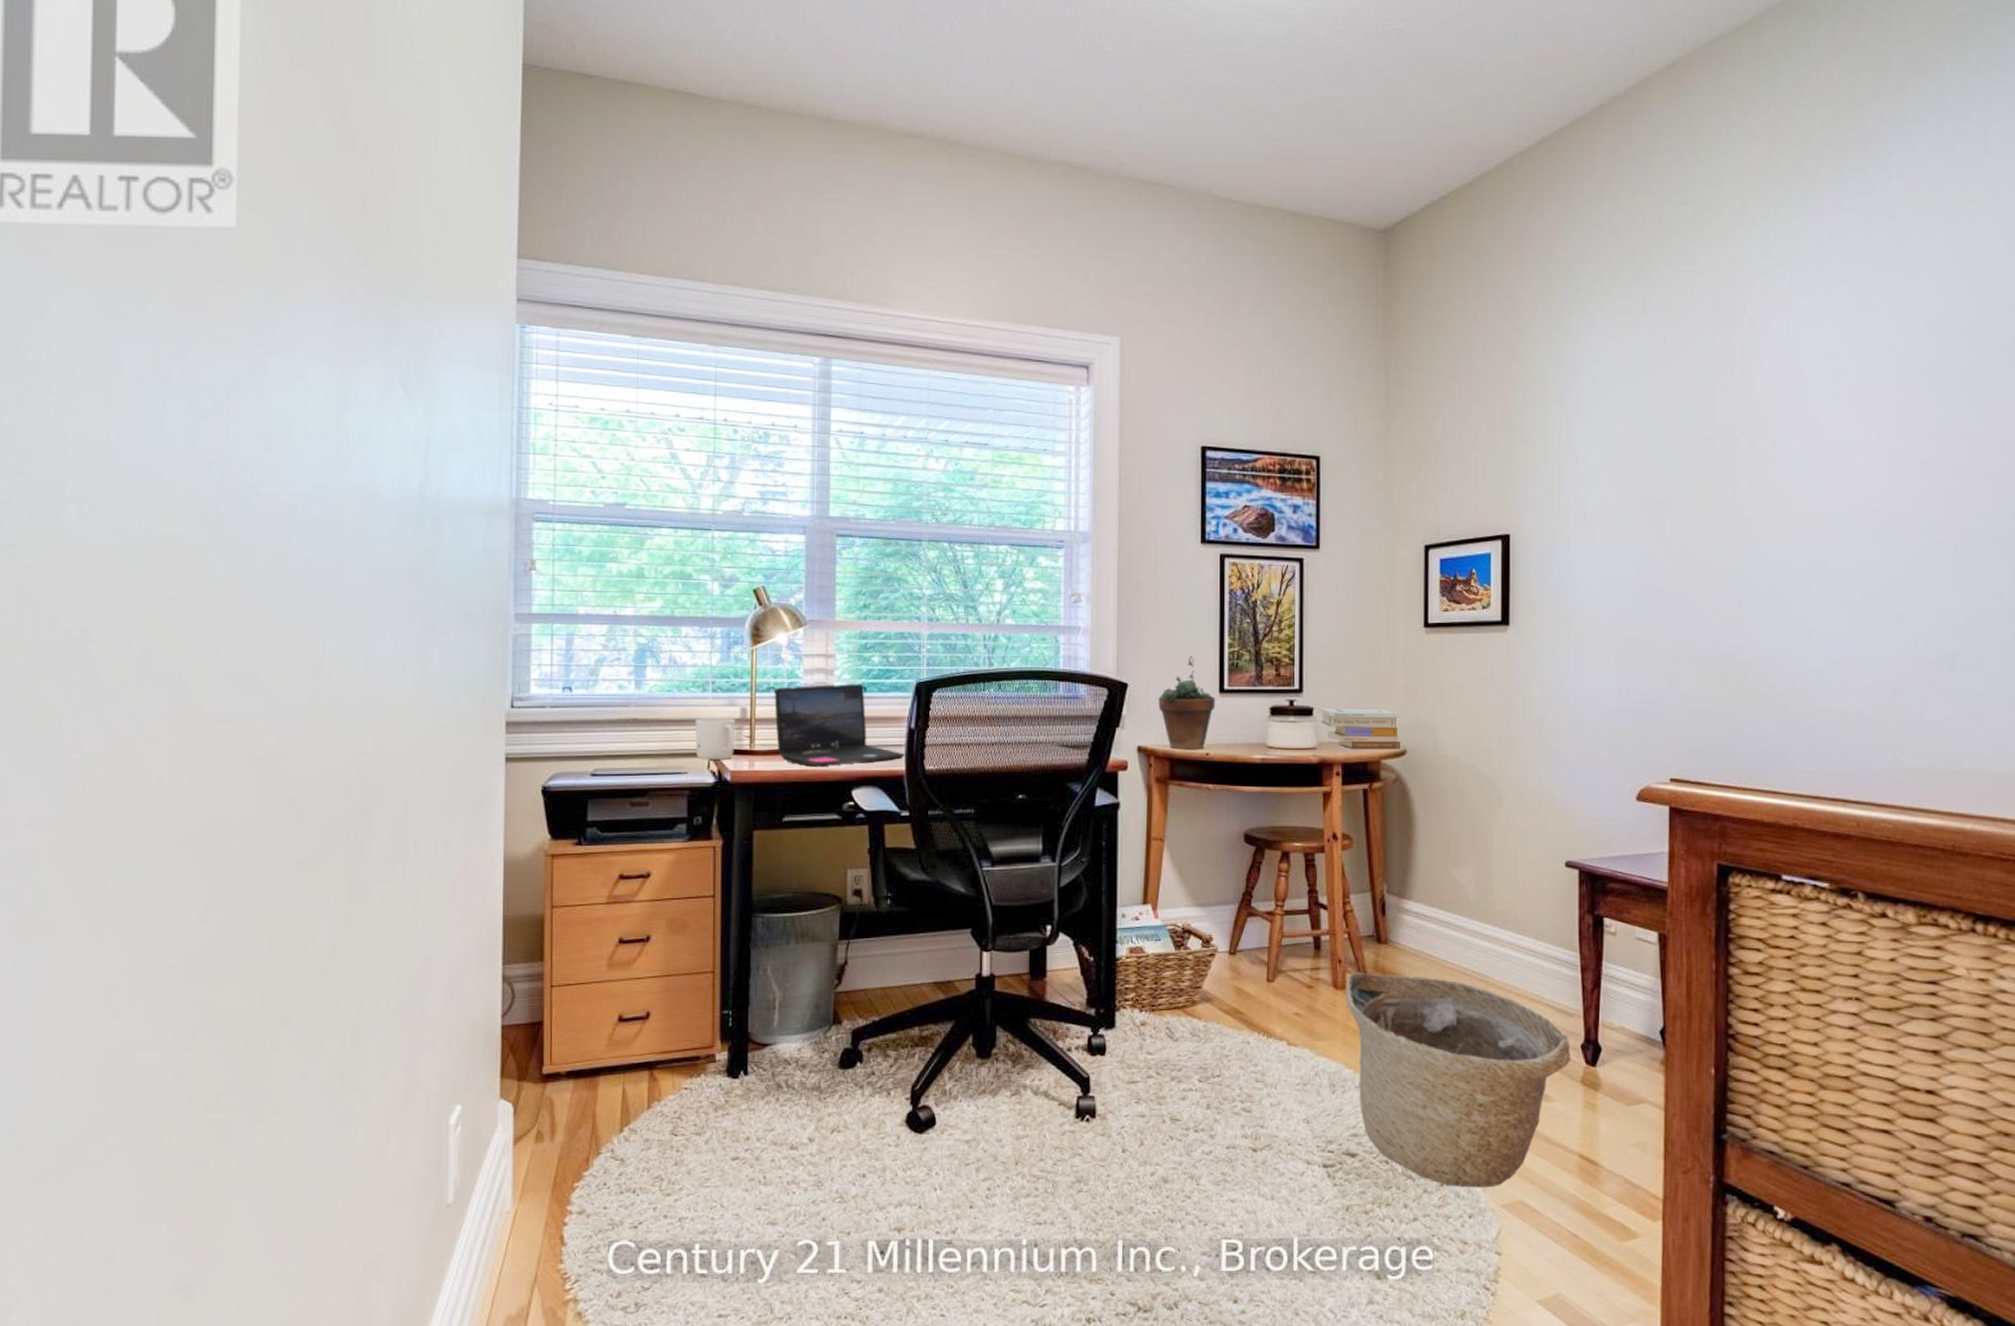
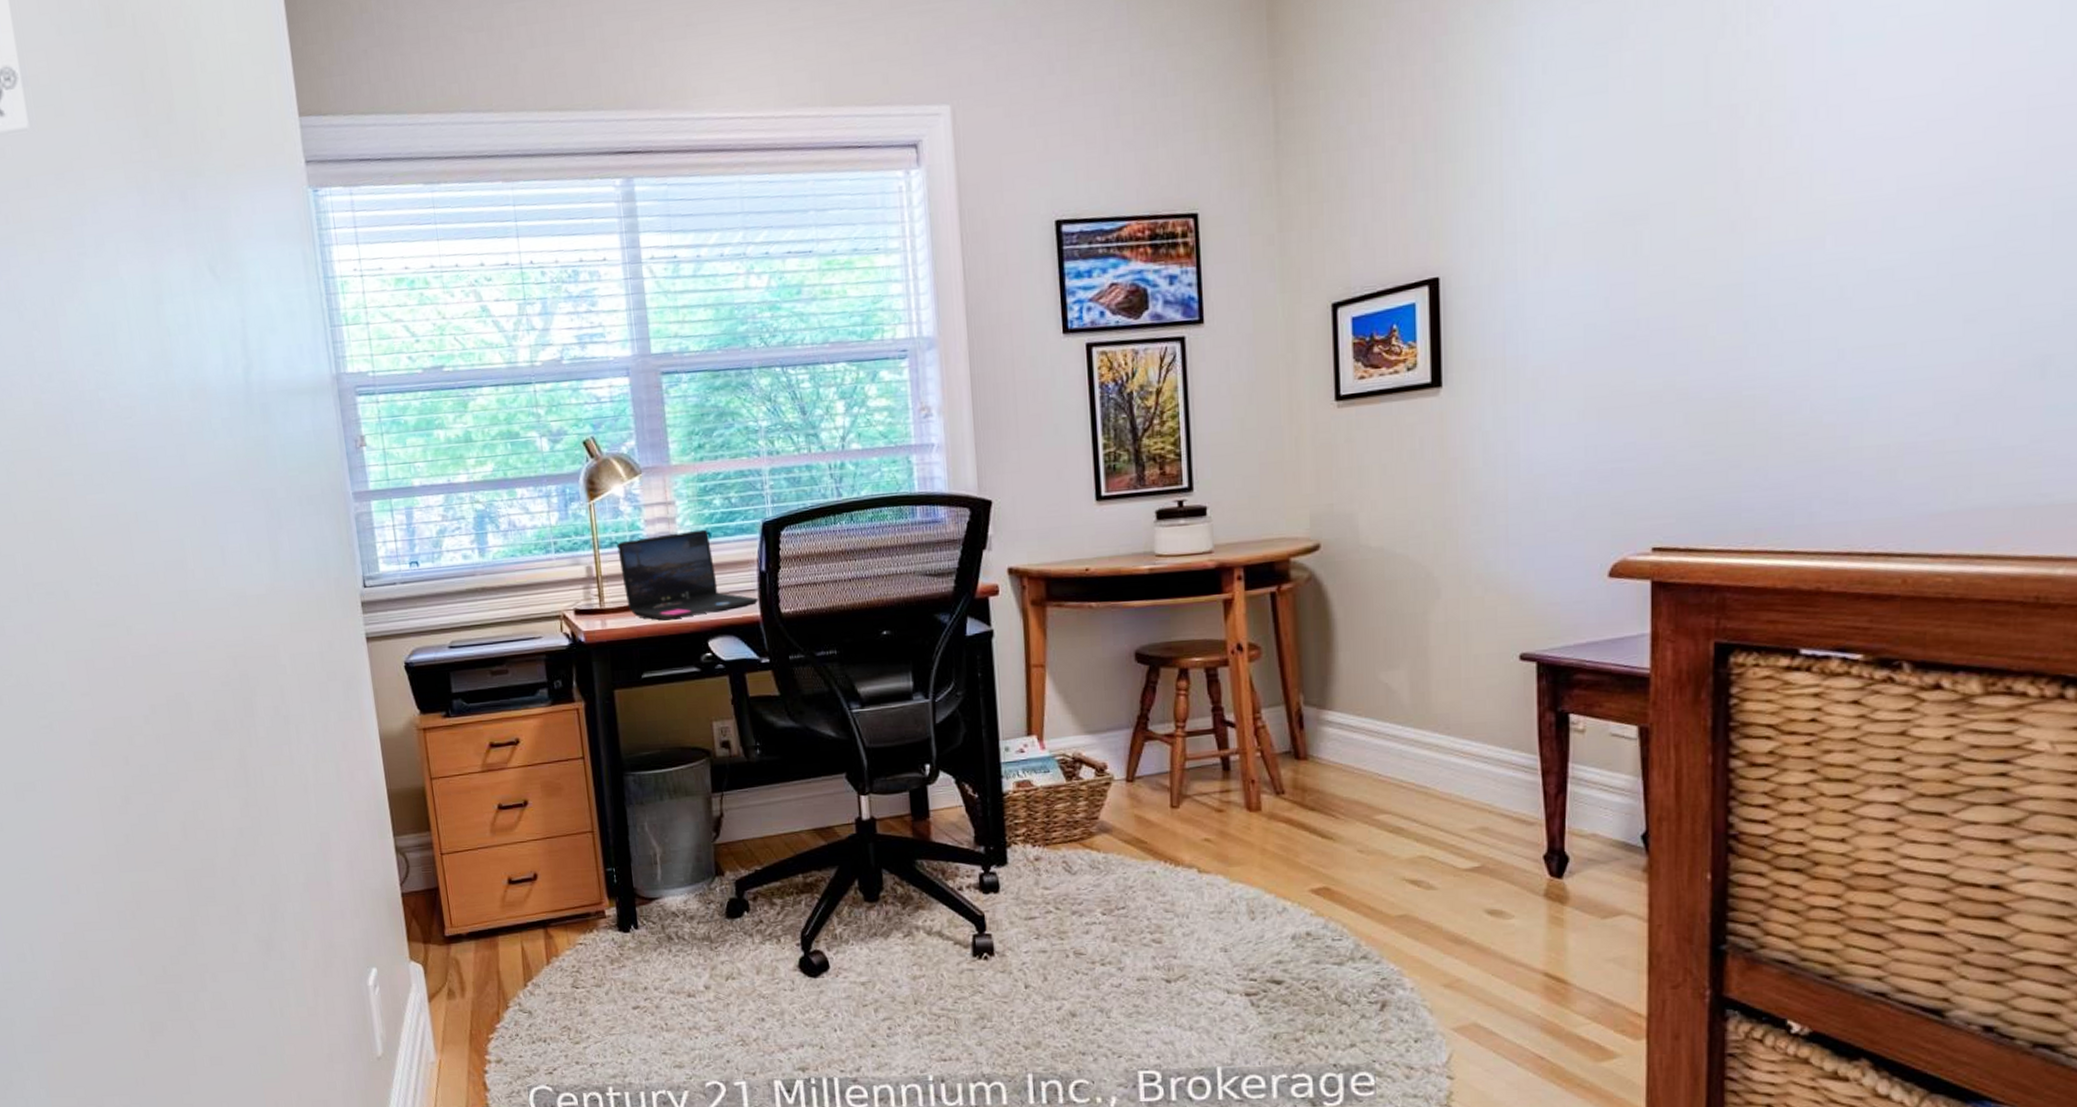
mug: present [695,718,736,760] -> none [542,578,585,623]
succulent plant: present [1158,655,1216,750] -> none [1027,462,1093,568]
books: present [1318,708,1401,749] -> none [1212,499,1313,549]
basket: present [1346,972,1572,1188] -> none [1261,792,1532,1011]

